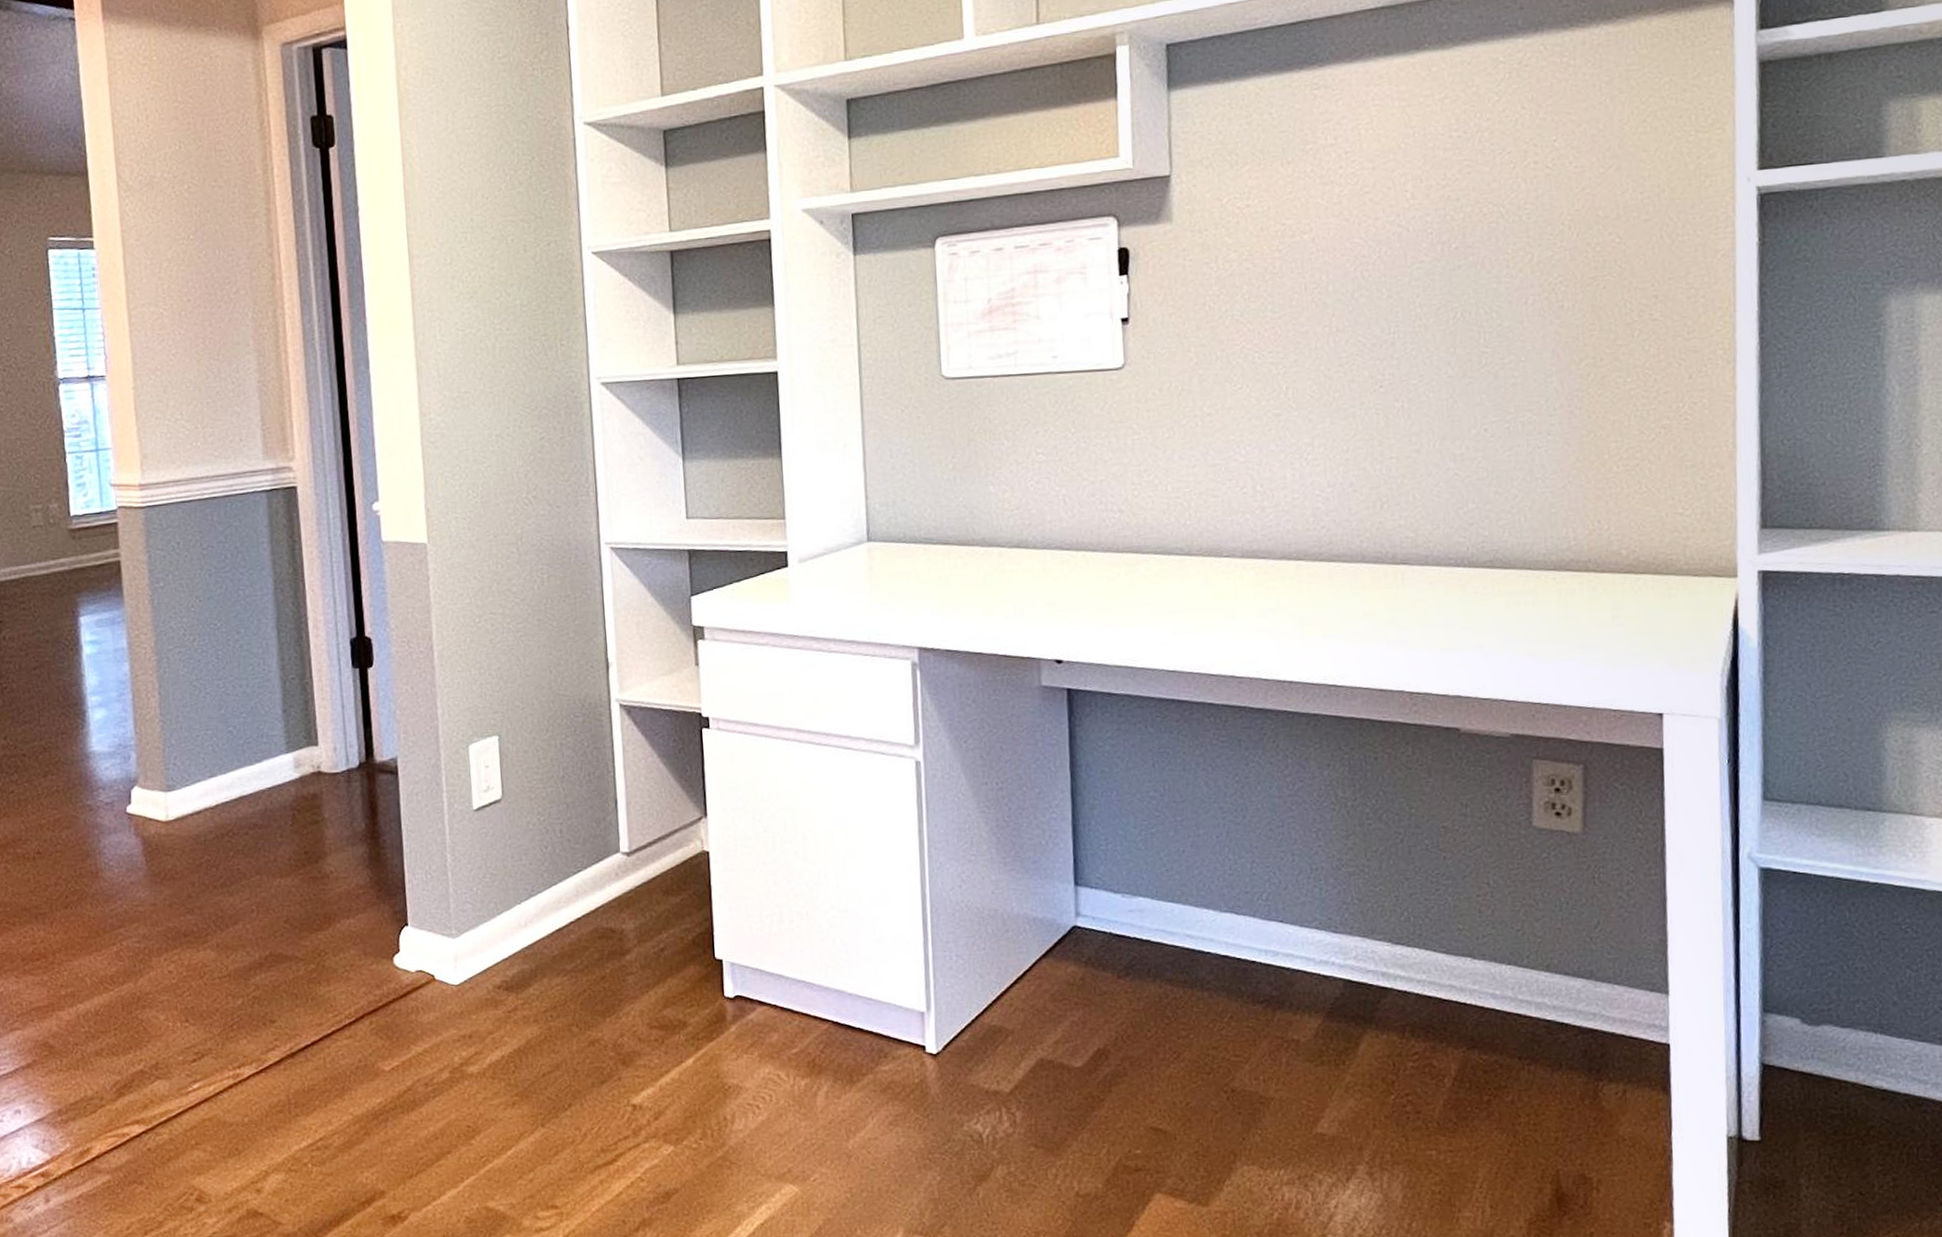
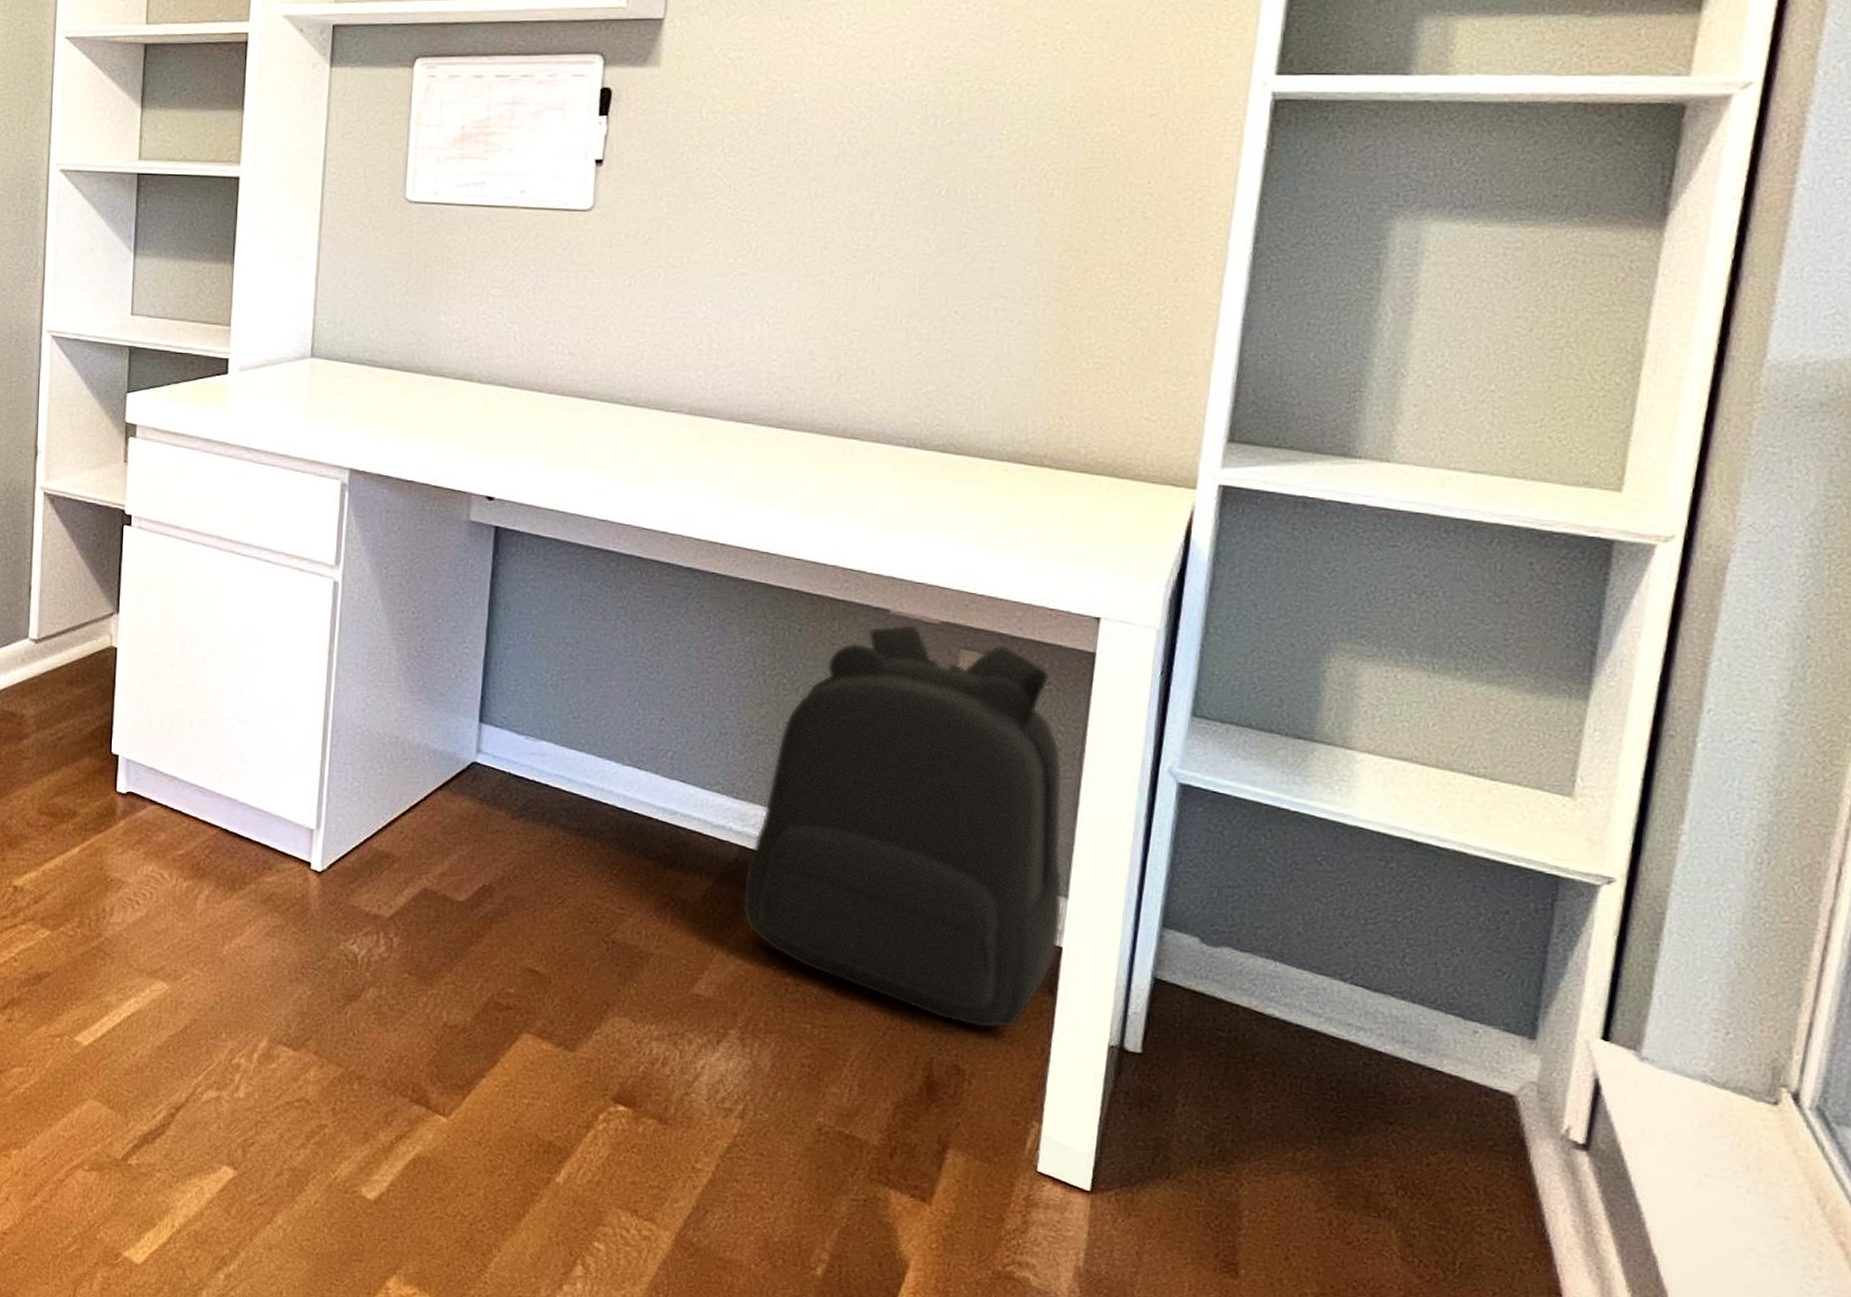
backpack: none [1352,741,1667,1134] -> present [741,624,1063,1029]

